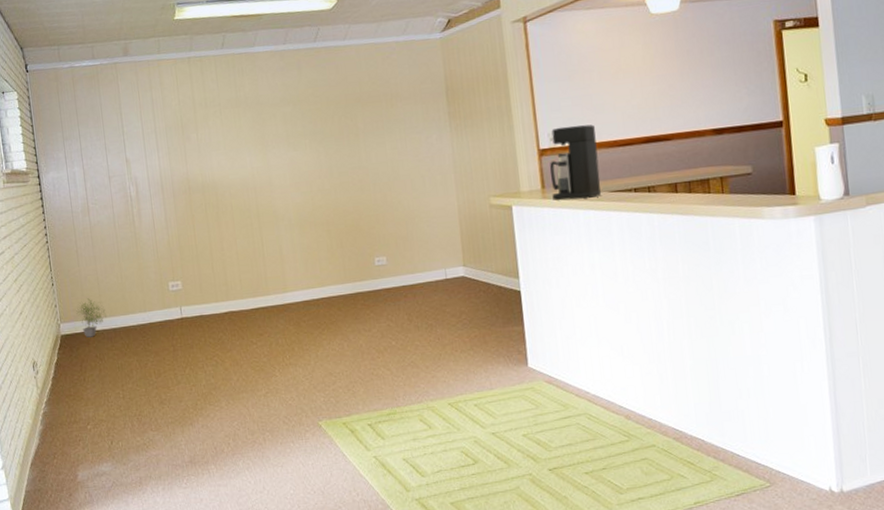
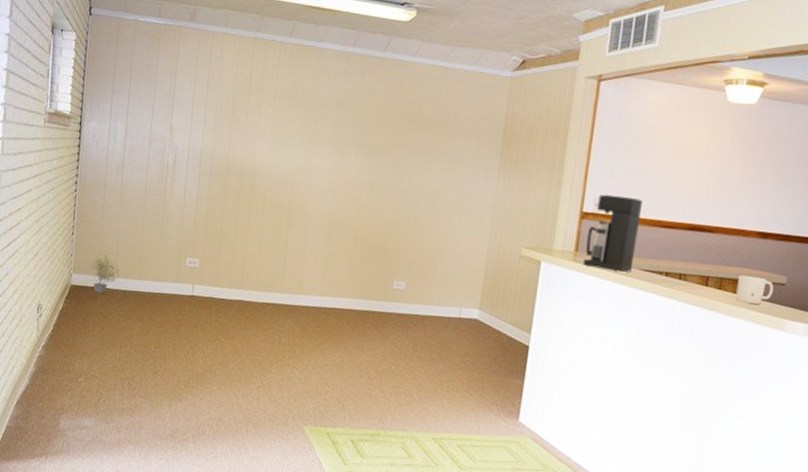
mug: none [705,172,742,201] -> present [735,274,774,305]

